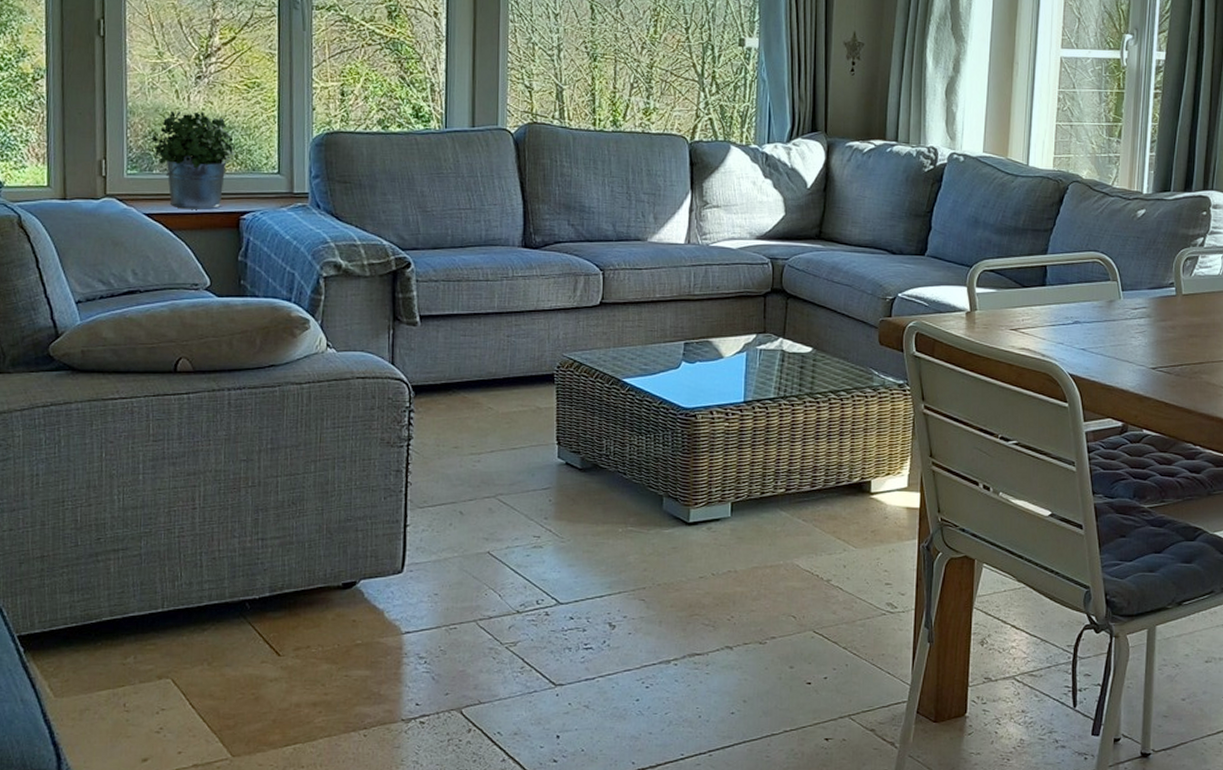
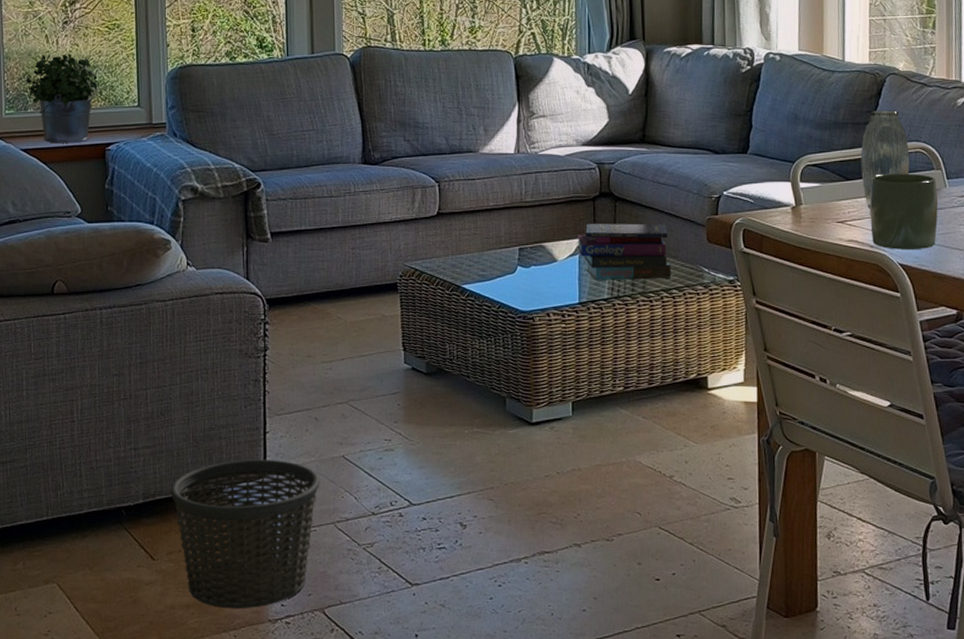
basket: none [300,553,463,707] -> present [170,459,320,609]
books: none [745,321,841,380] -> present [577,223,672,281]
vase: none [1038,218,1087,322] -> present [860,110,910,214]
mug: none [1043,282,1111,360] -> present [869,173,938,250]

